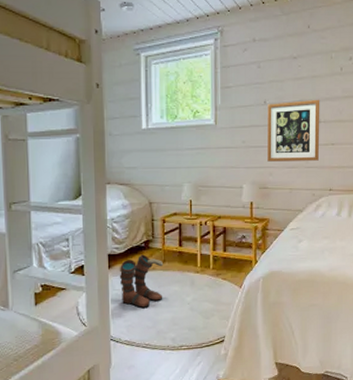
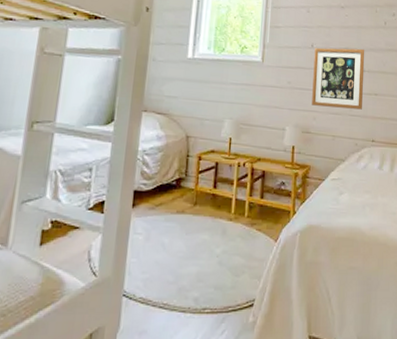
boots: present [119,254,164,308] -> none [142,194,195,257]

